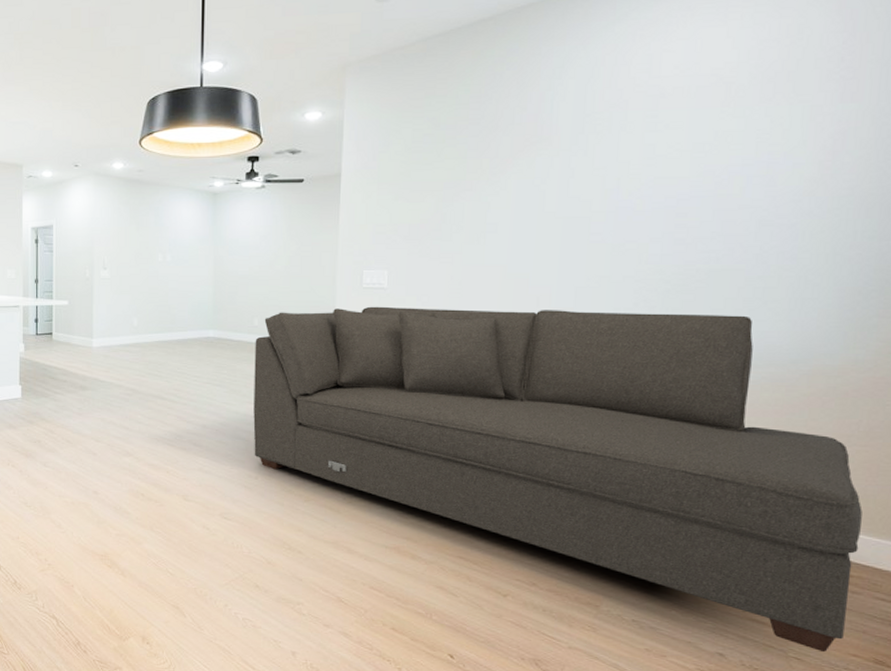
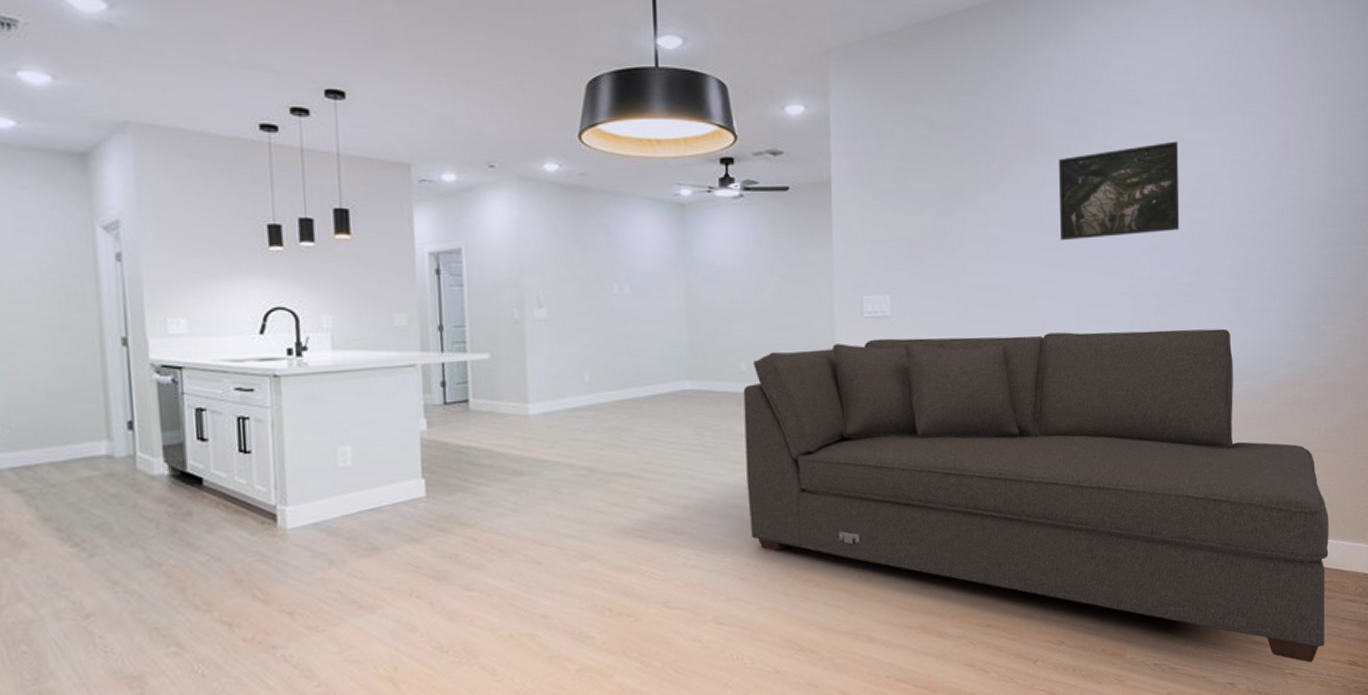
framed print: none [563,132,706,227] -> present [1058,141,1180,241]

